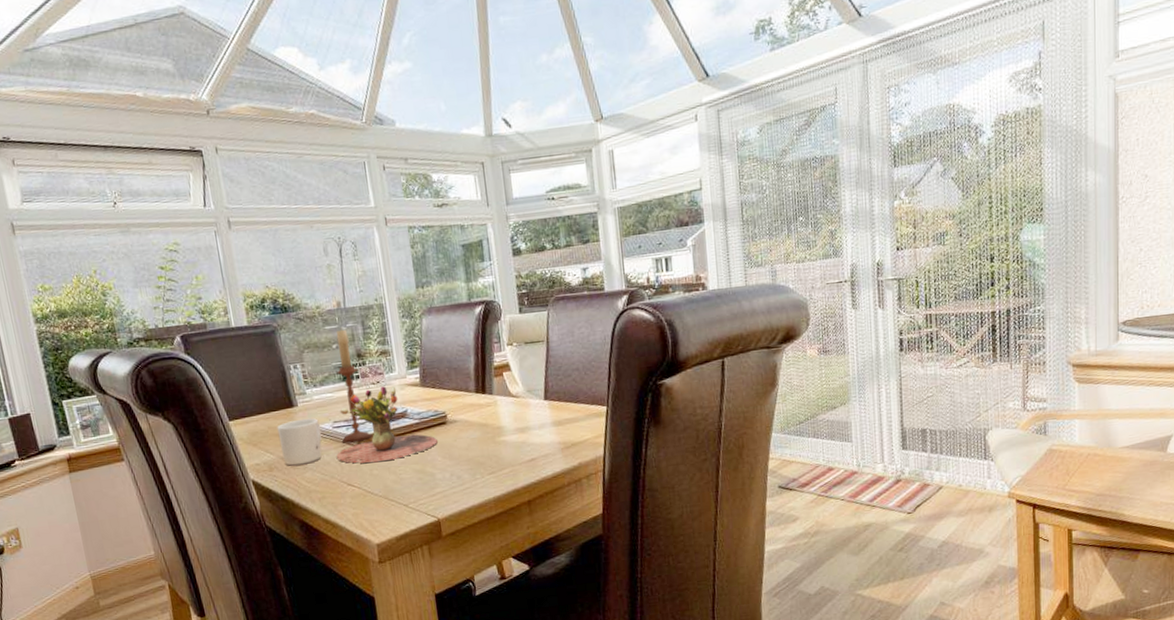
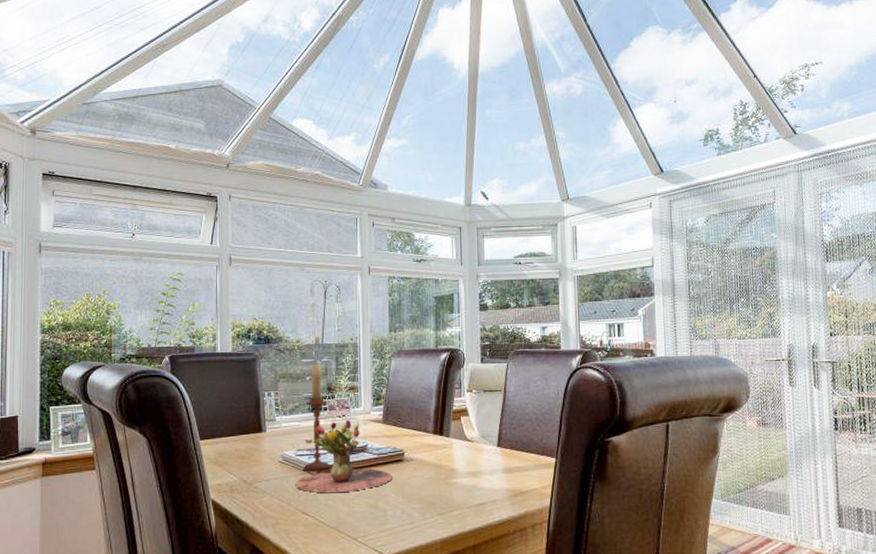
mug: present [277,418,322,466] -> none [244,444,285,489]

